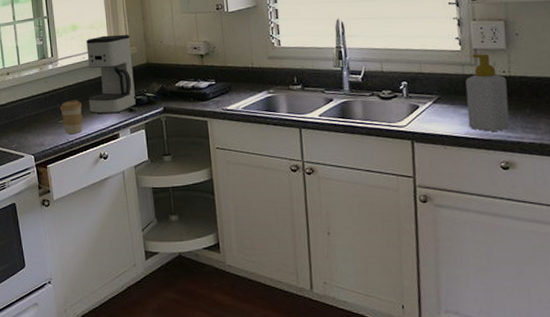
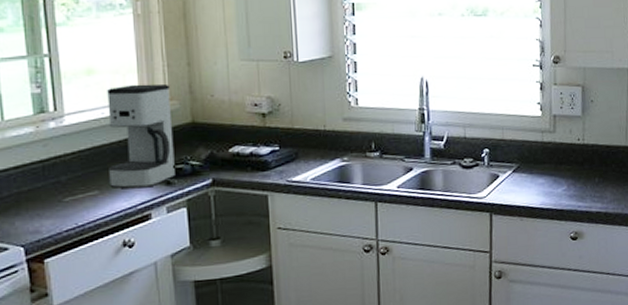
coffee cup: present [60,100,83,134] -> none [66,170,100,216]
soap bottle: present [465,53,510,132] -> none [543,120,581,202]

